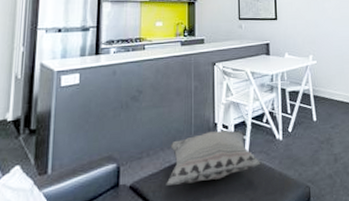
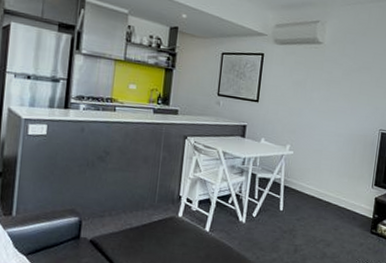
decorative pillow: present [166,130,262,186] -> none [125,203,221,249]

